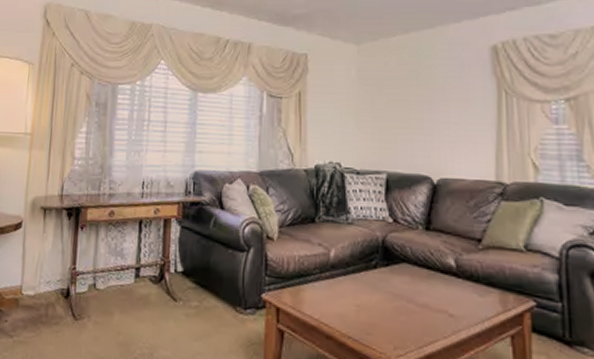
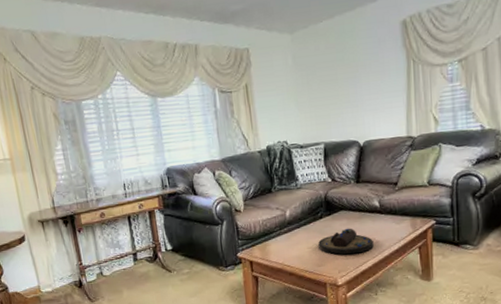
decorative bowl: none [369,288,445,328] -> present [318,228,374,255]

